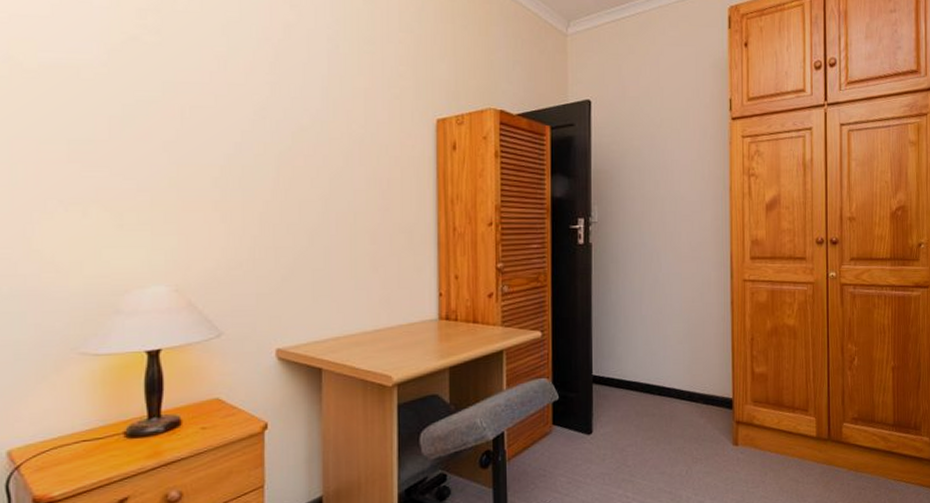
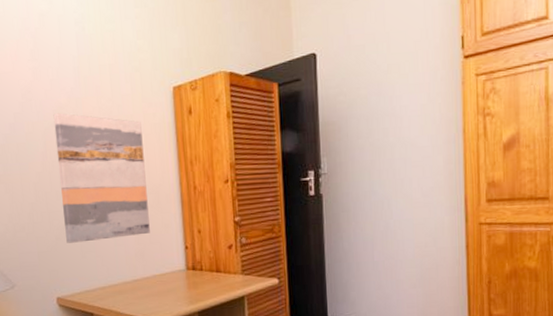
wall art: none [291,135,399,285] -> present [53,113,150,243]

